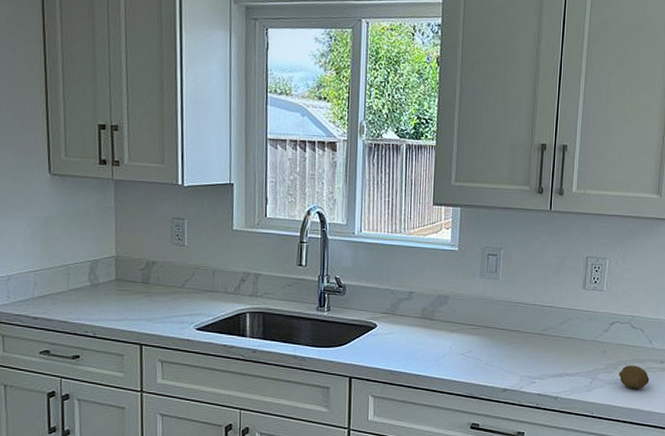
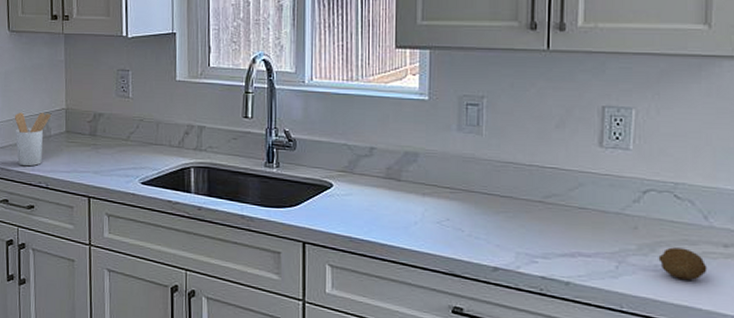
utensil holder: none [56,259,100,316] -> present [14,112,52,167]

